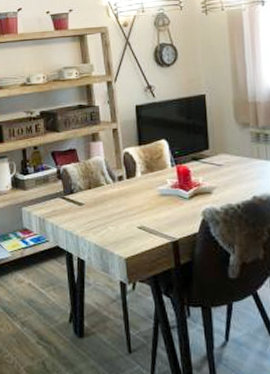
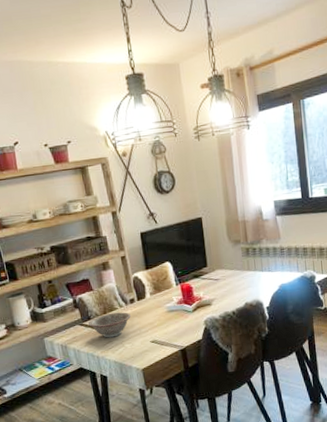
decorative bowl: none [70,188,117,217] -> present [87,312,131,338]

